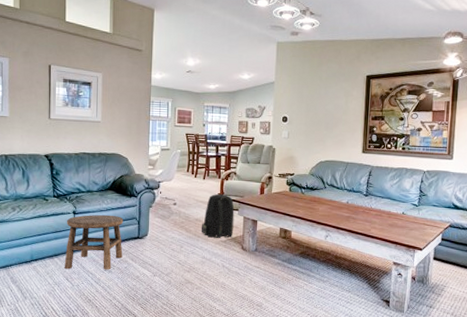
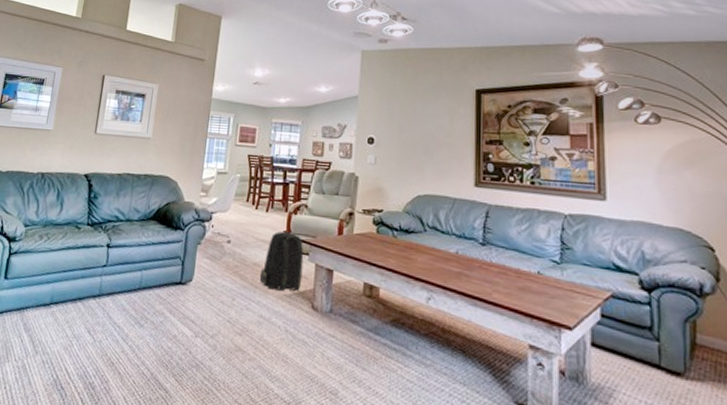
stool: present [64,214,124,270] -> none [87,249,165,324]

